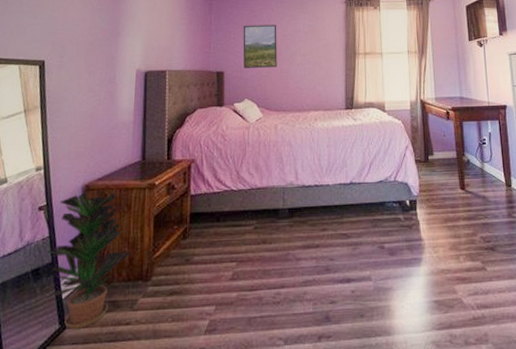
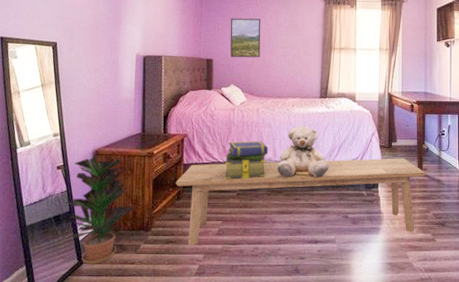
bench: none [181,173,469,297] -> present [175,158,426,246]
stack of books: none [240,162,290,211] -> present [225,141,269,180]
teddy bear: none [299,141,360,204] -> present [277,125,329,178]

